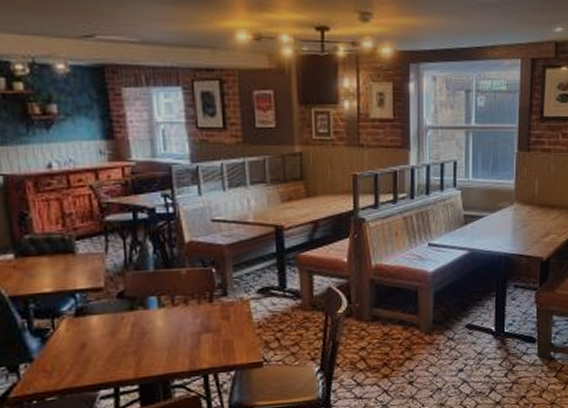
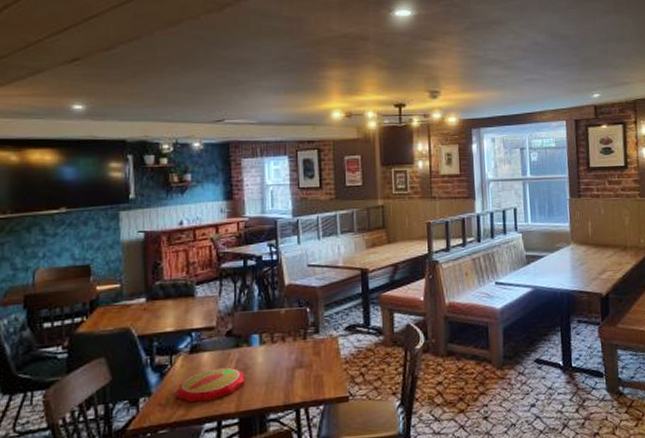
plate: none [63,331,144,369] -> present [176,367,245,403]

